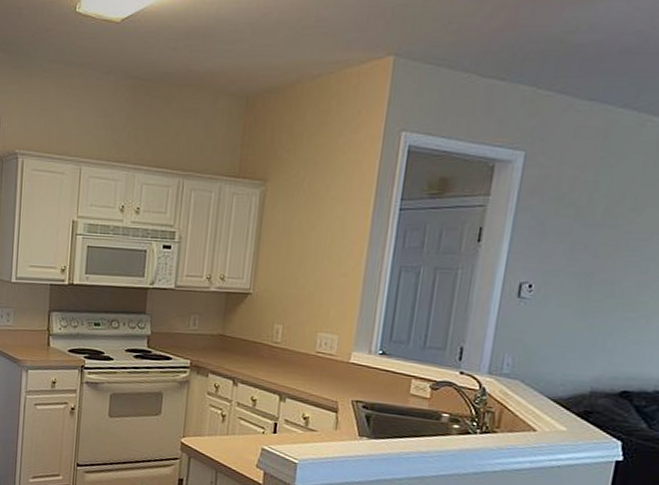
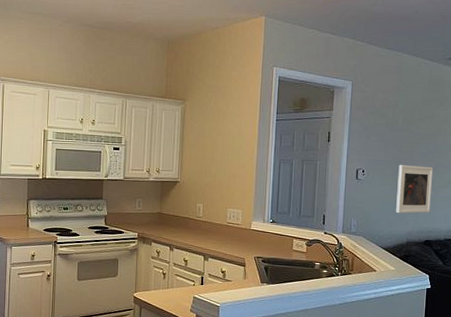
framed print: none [577,278,649,352] -> present [396,165,434,214]

